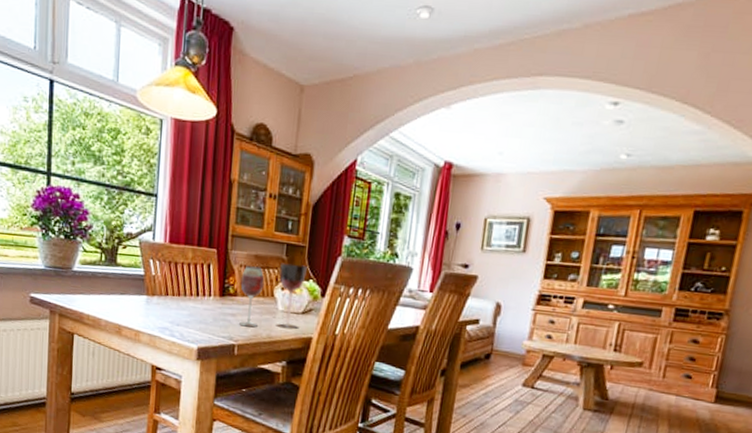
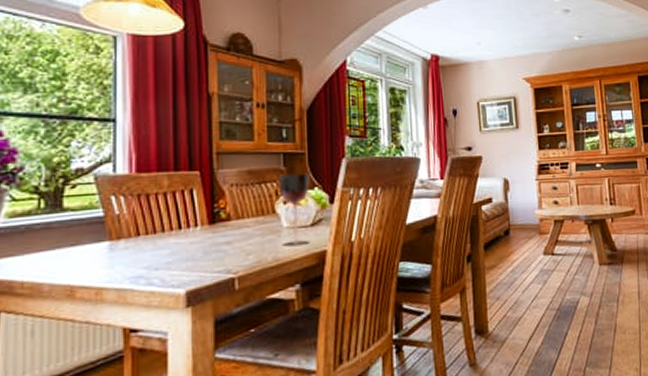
wineglass: present [239,266,265,328] -> none [233,183,262,254]

